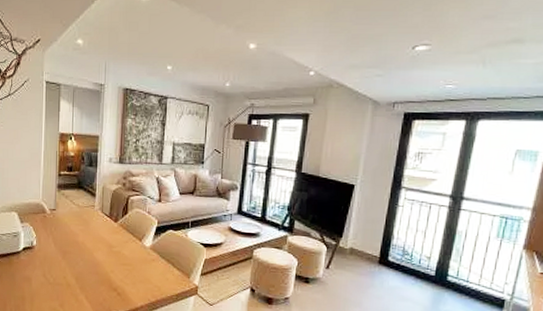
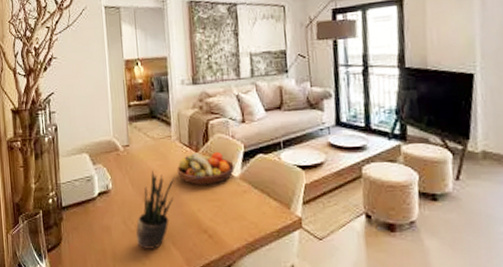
potted plant: none [53,233,93,300] -> present [135,170,174,249]
fruit bowl: none [96,222,147,252] -> present [177,152,234,185]

